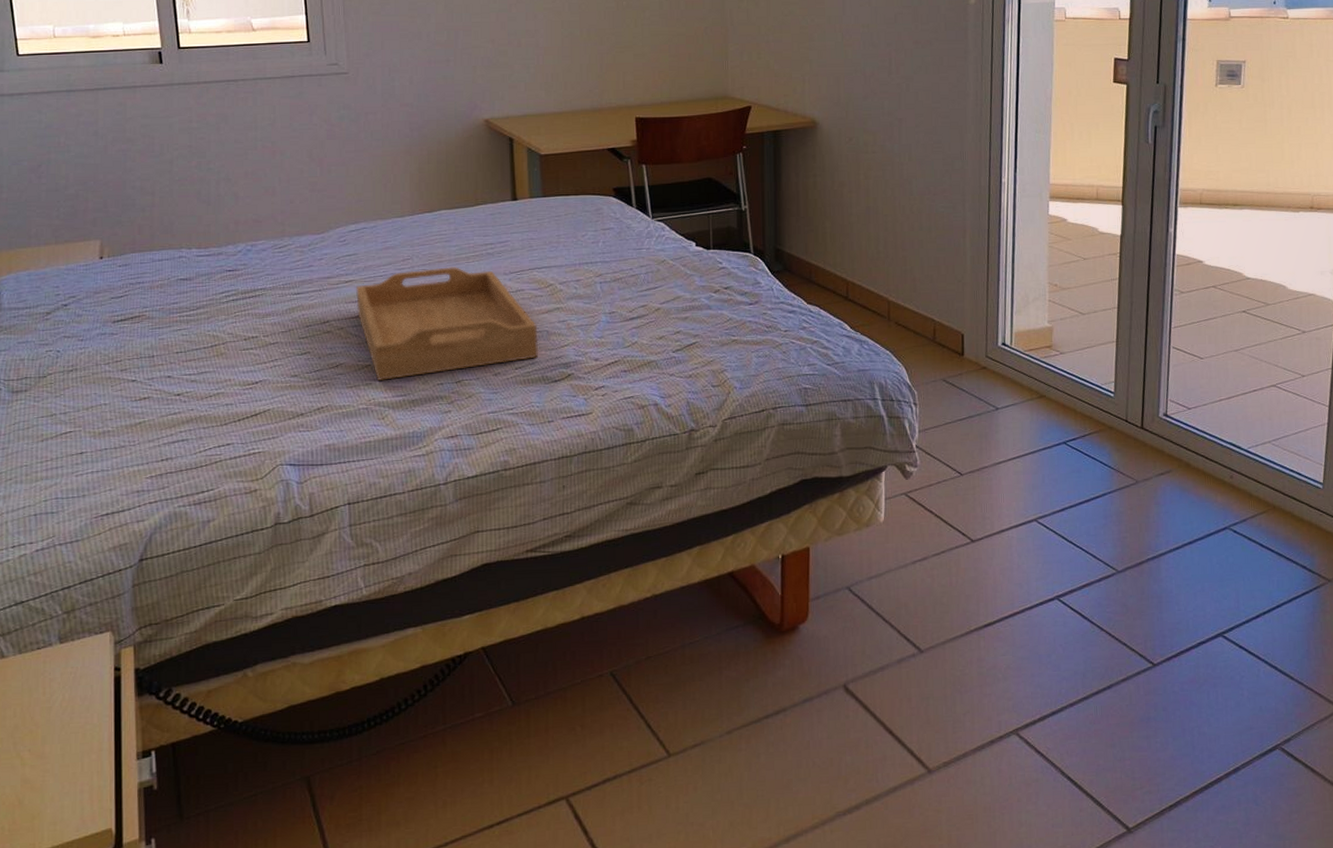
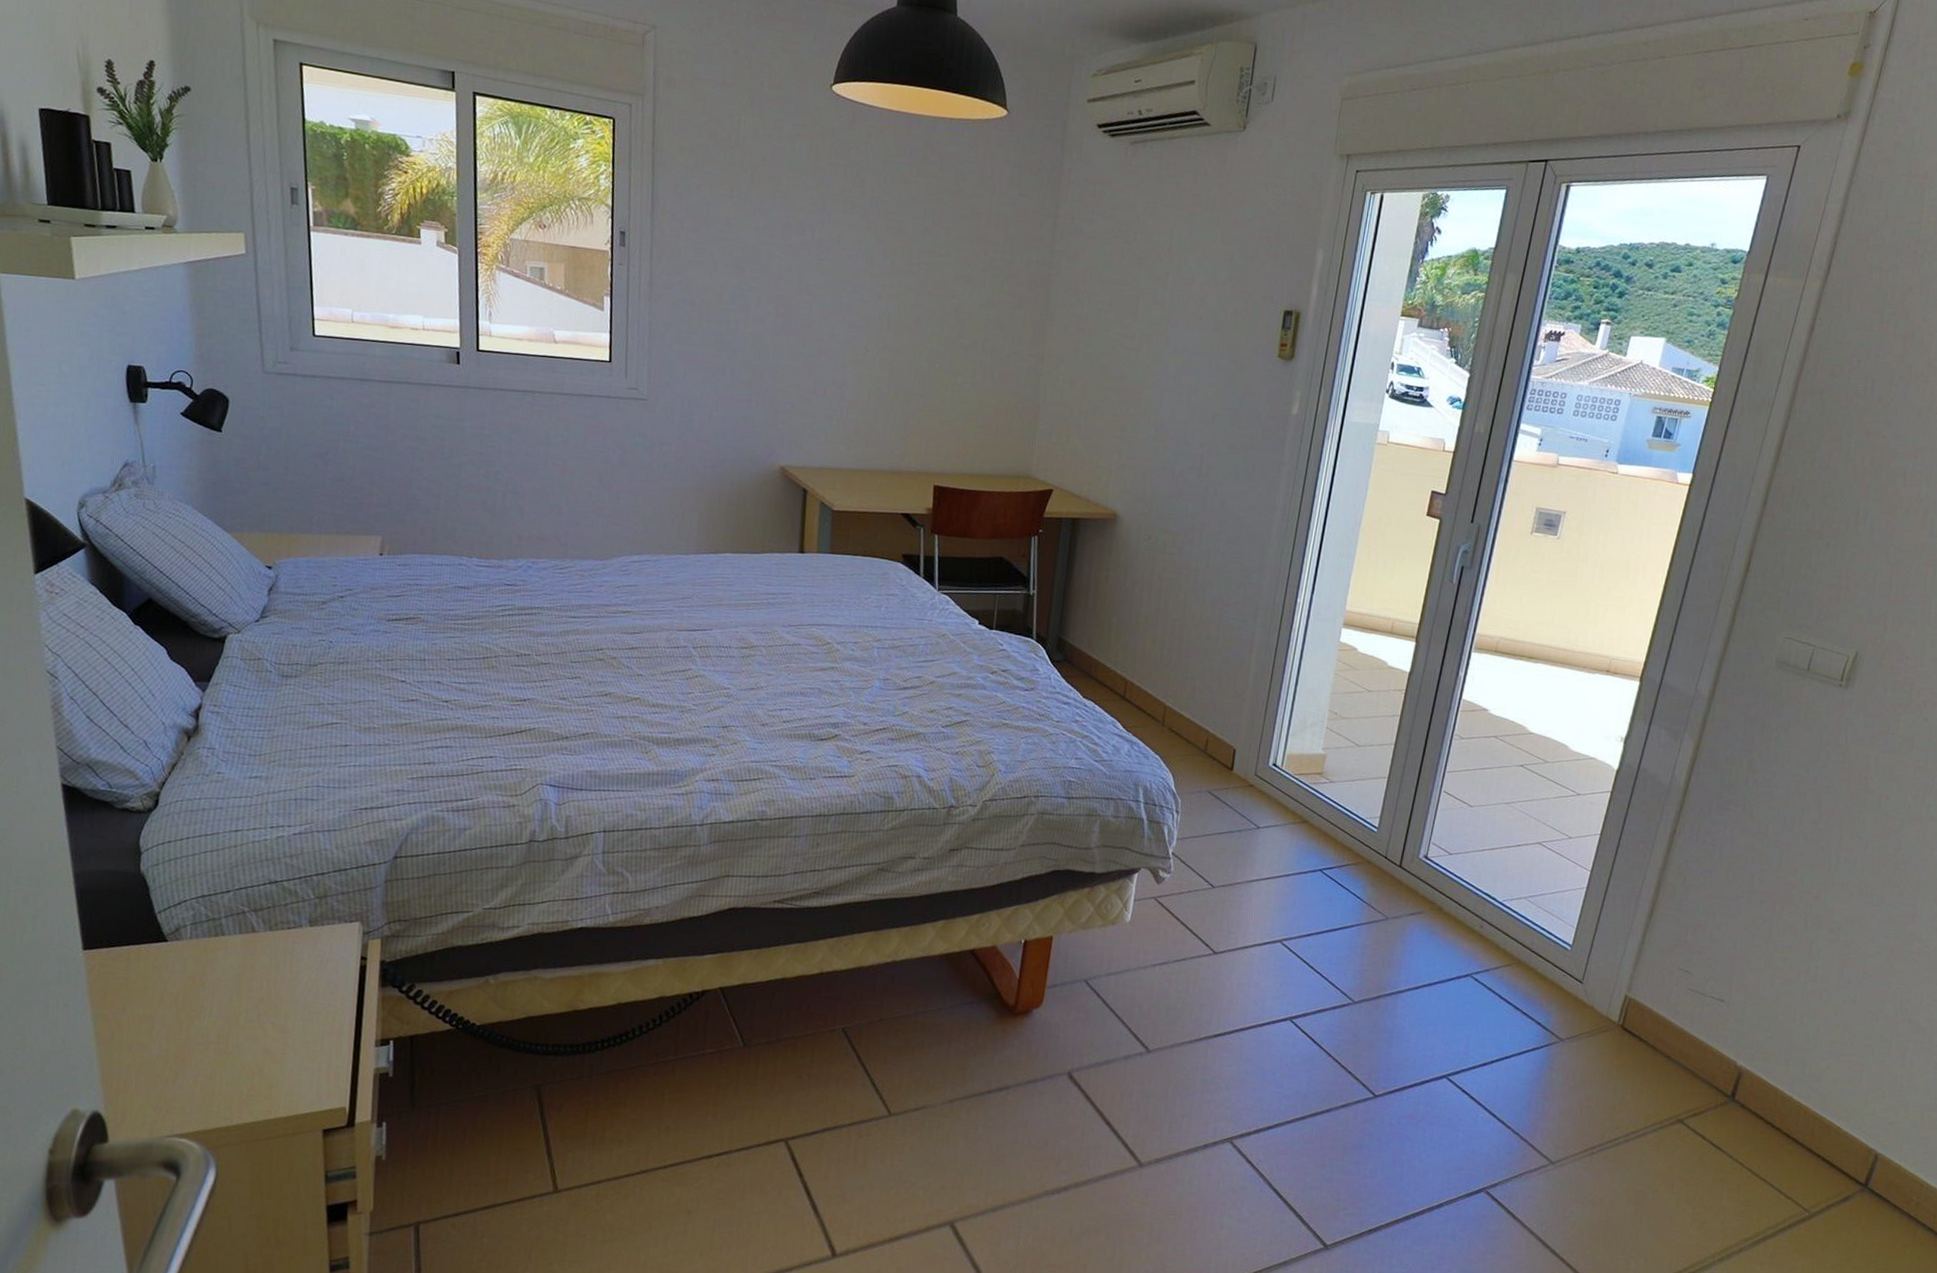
serving tray: present [355,267,539,380] -> none [631,609,810,716]

